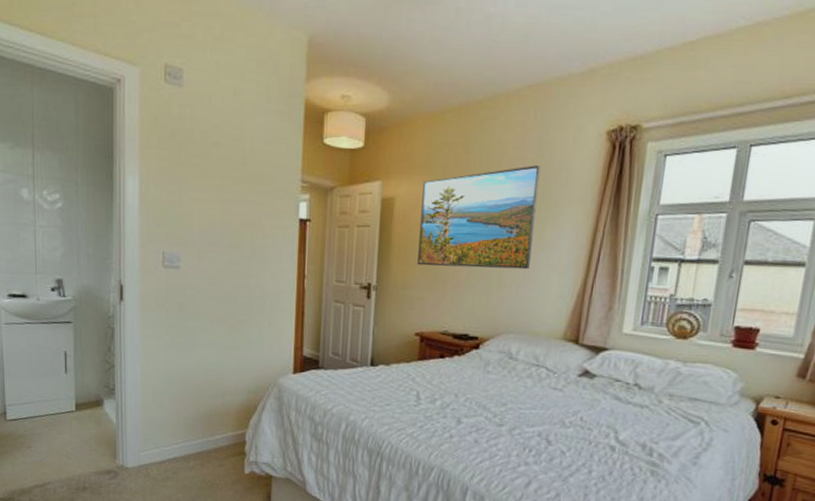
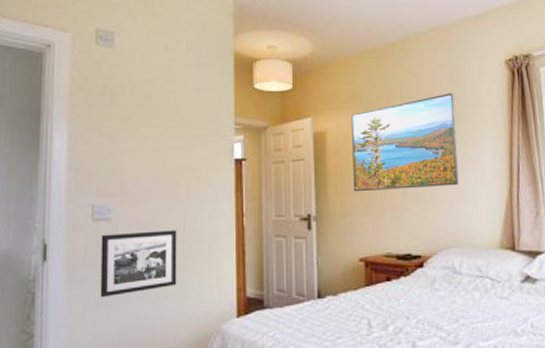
picture frame: none [171,281,241,341] -> present [100,230,177,298]

